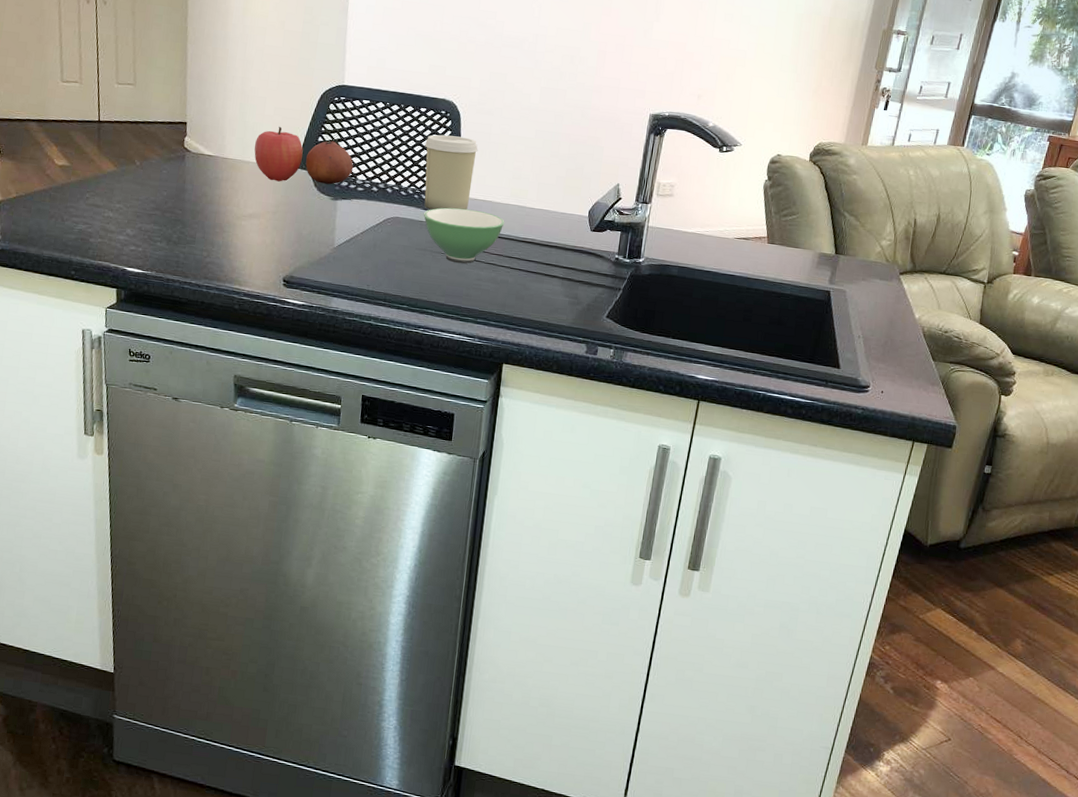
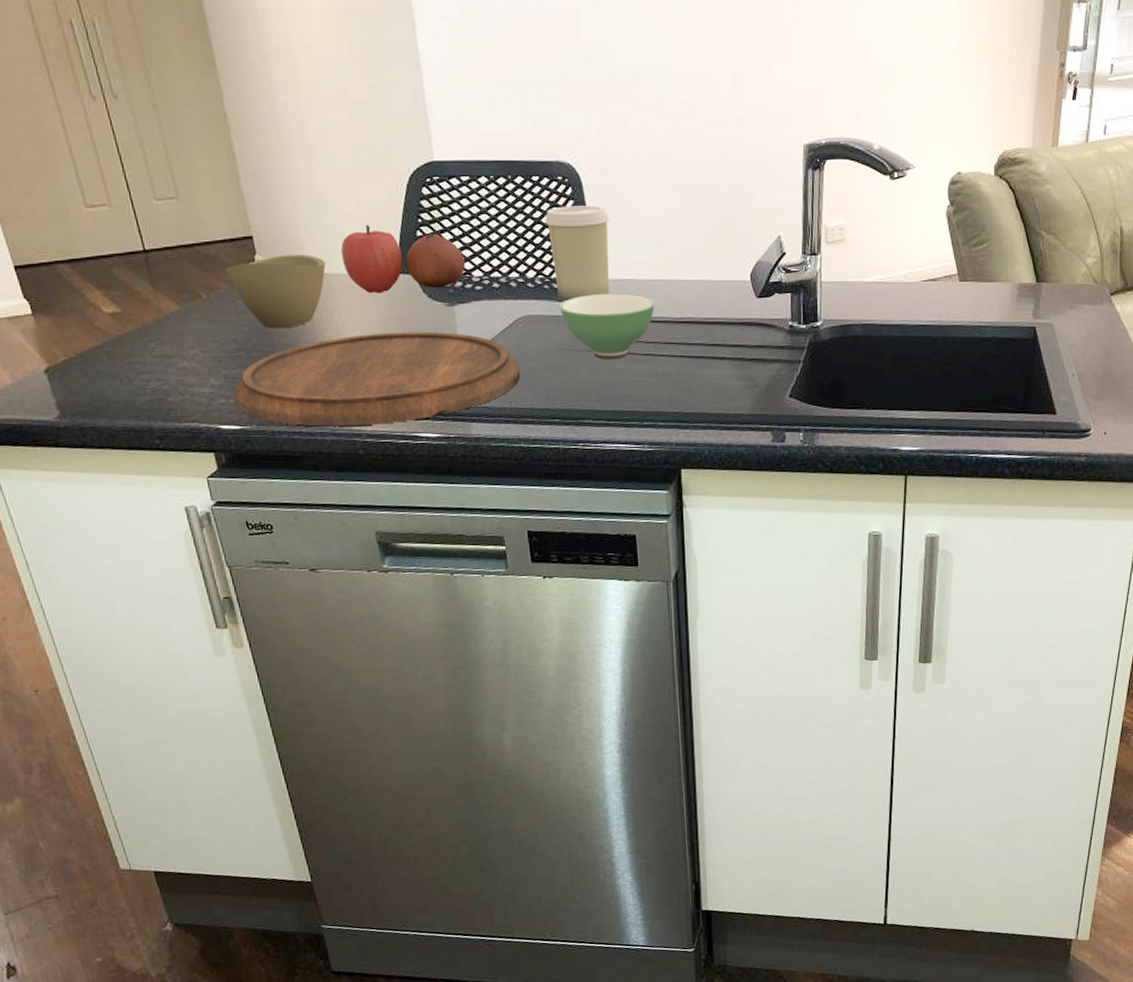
cutting board: none [143,212,382,288] -> present [235,331,521,427]
bowl: none [159,140,240,199] -> present [225,254,326,329]

